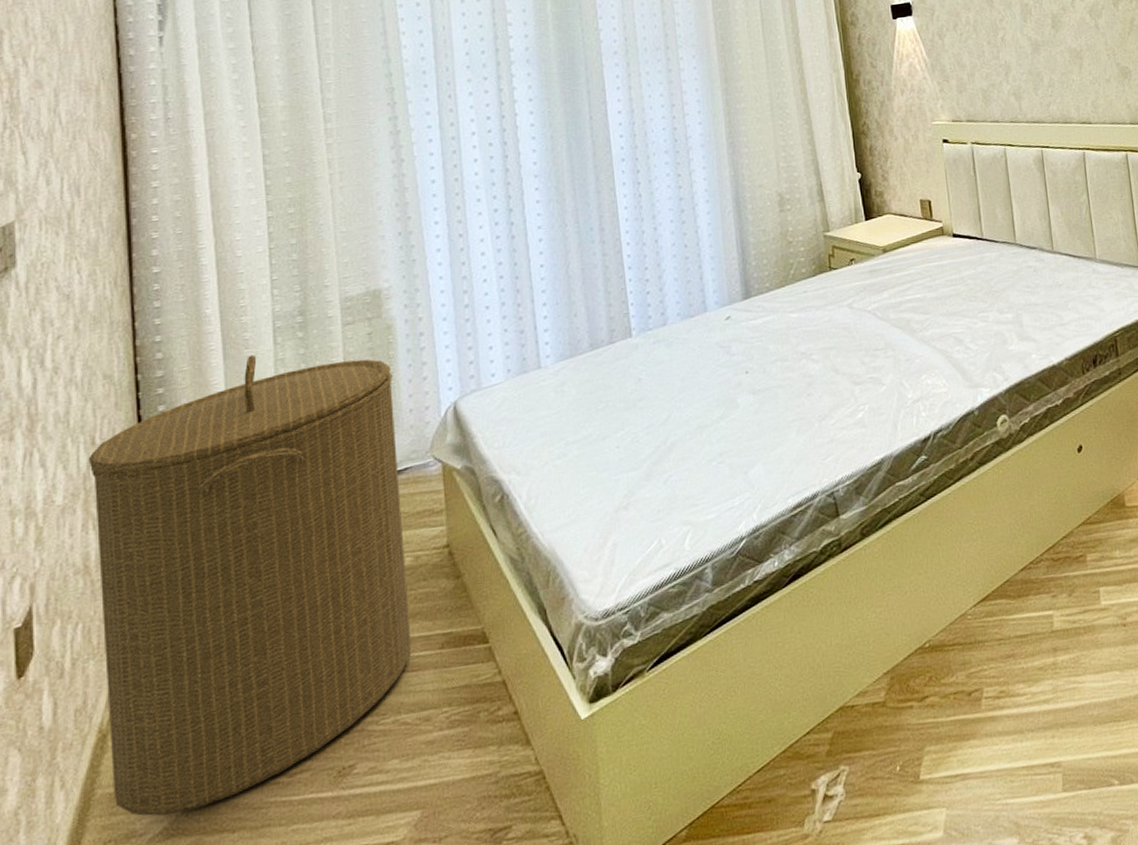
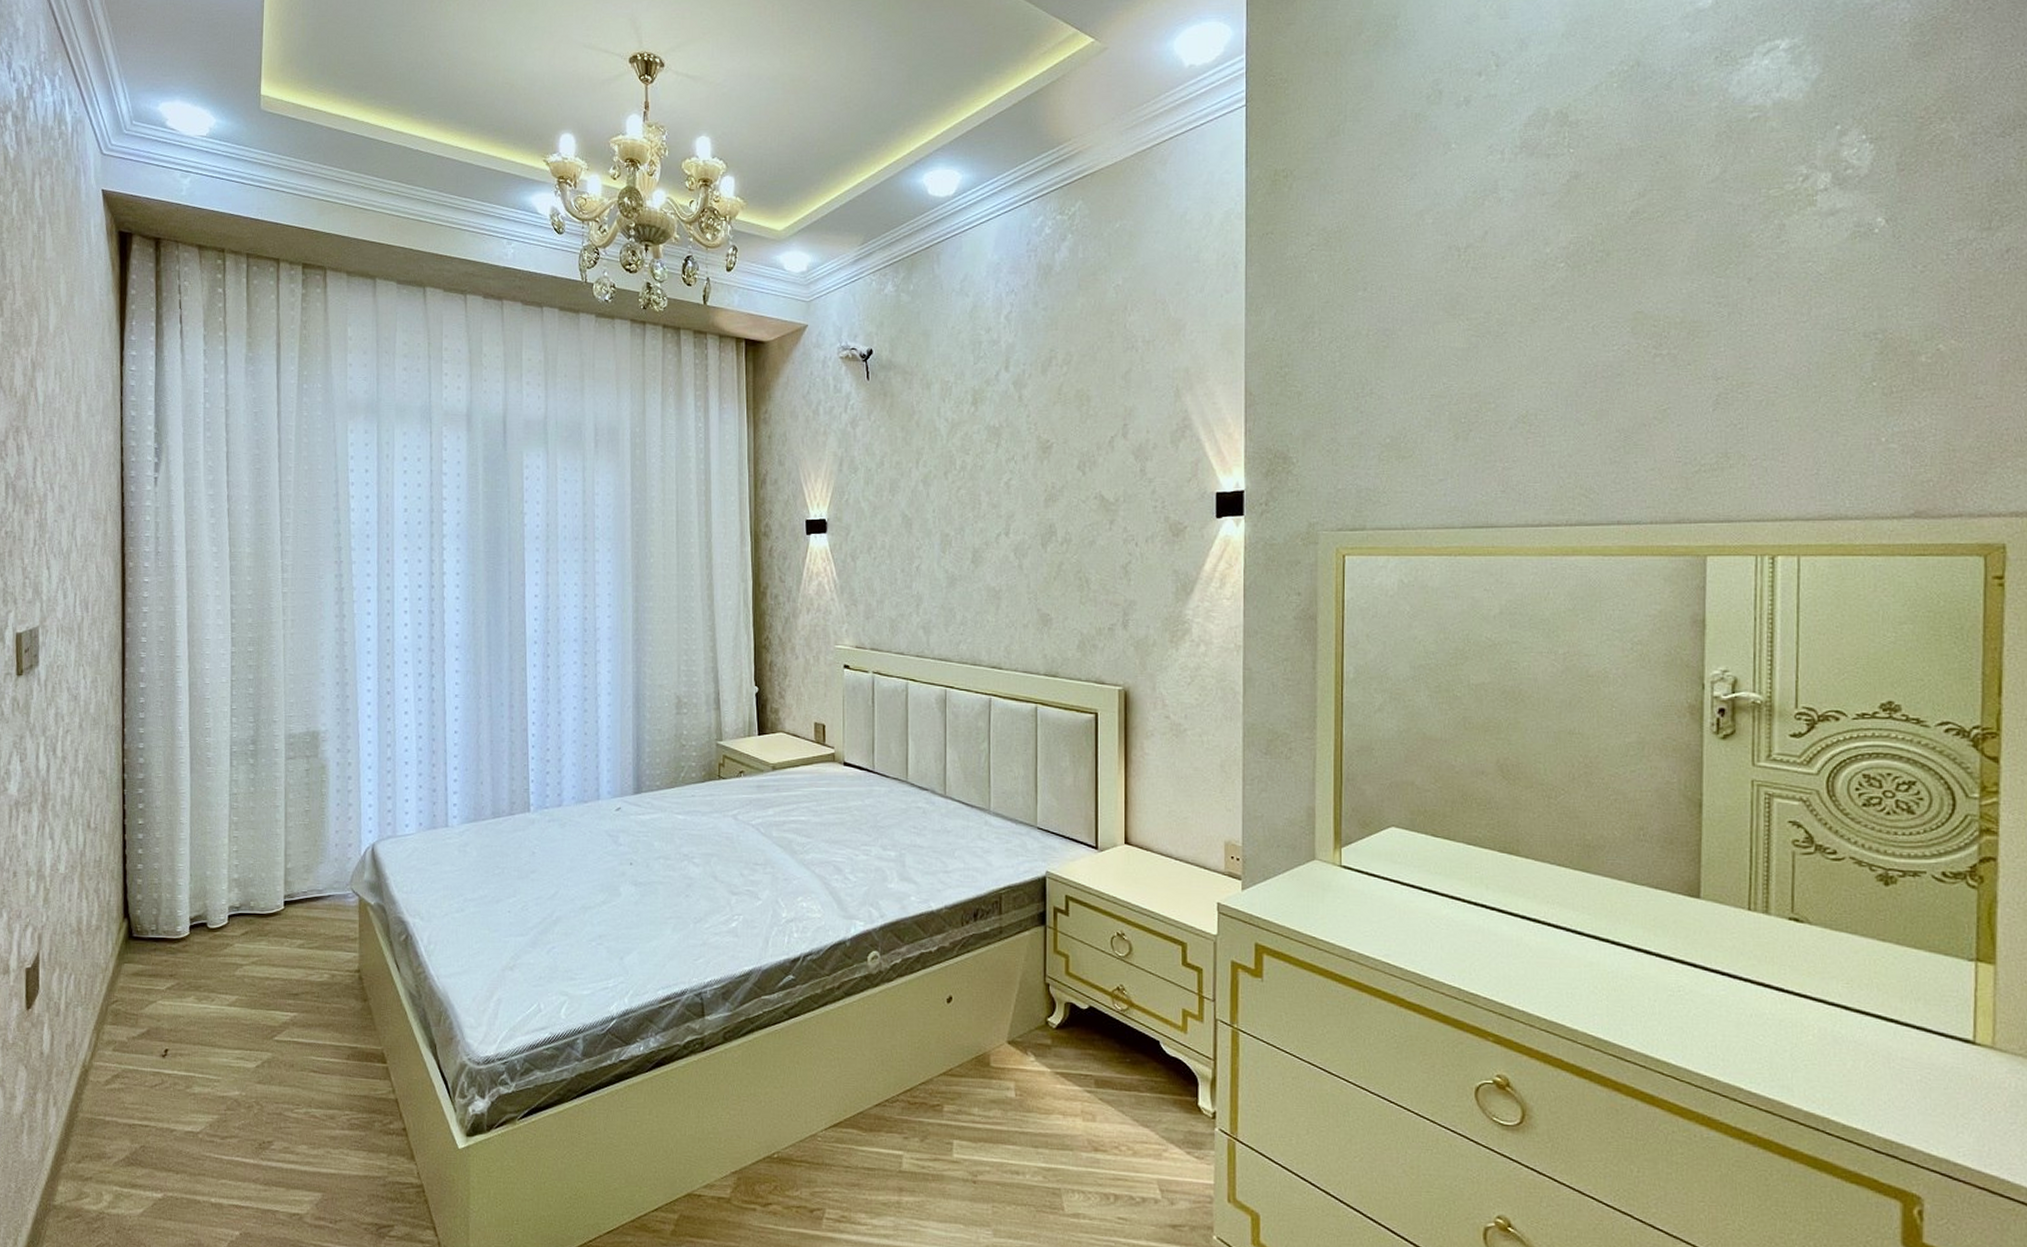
laundry hamper: present [88,354,412,816] -> none [85,772,324,1147]

